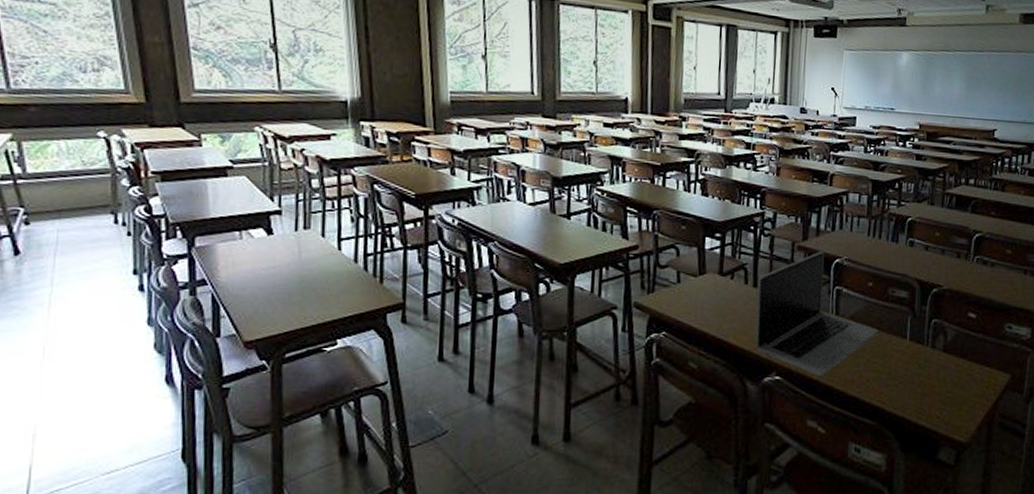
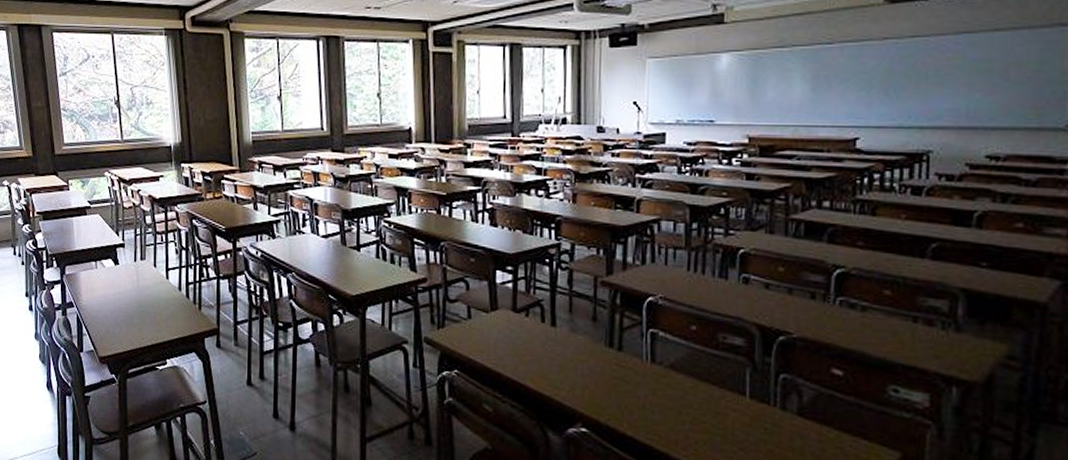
laptop: present [755,251,879,376] -> none [556,288,708,432]

